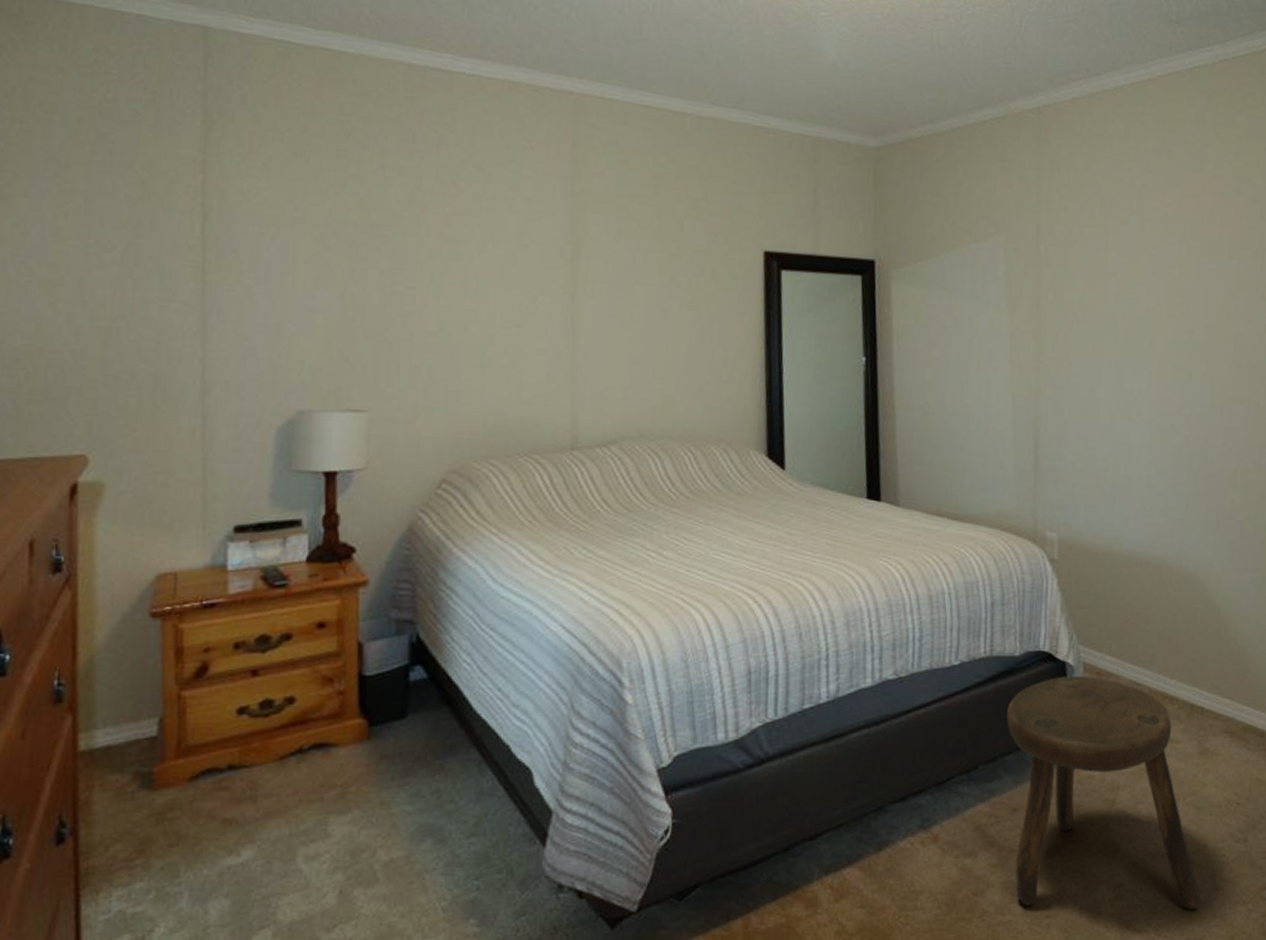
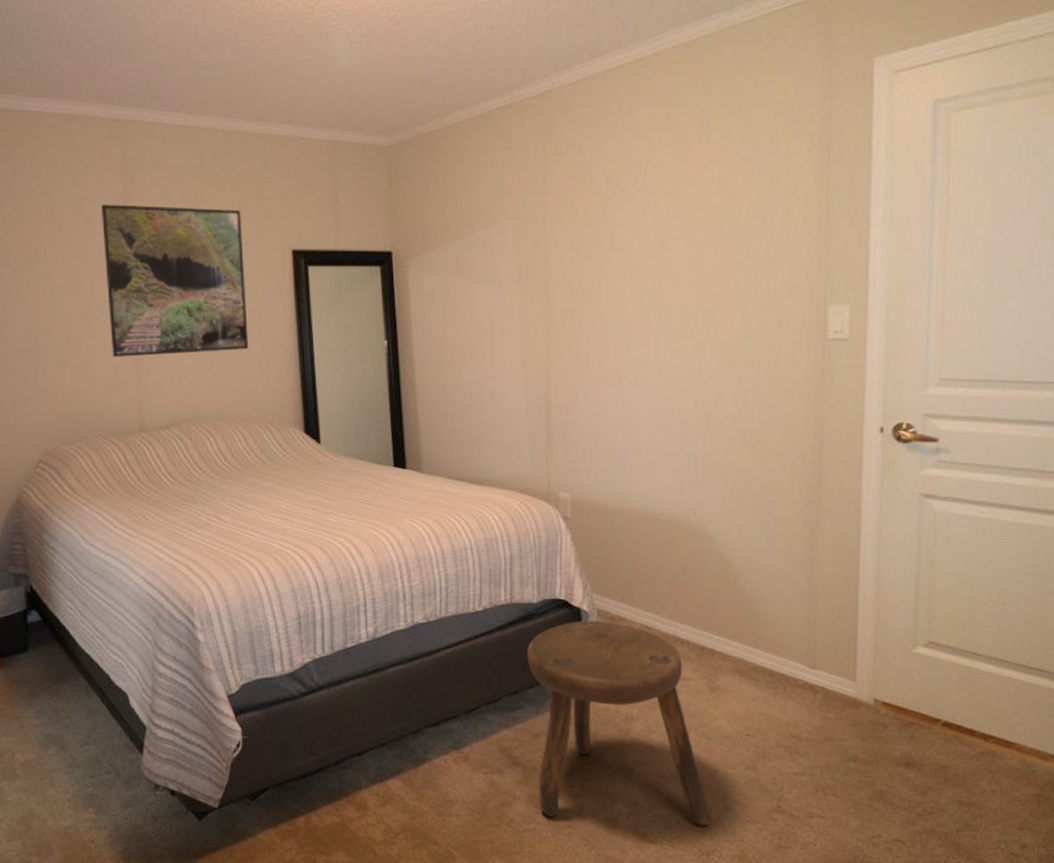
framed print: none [543,185,709,361] -> present [101,204,249,357]

